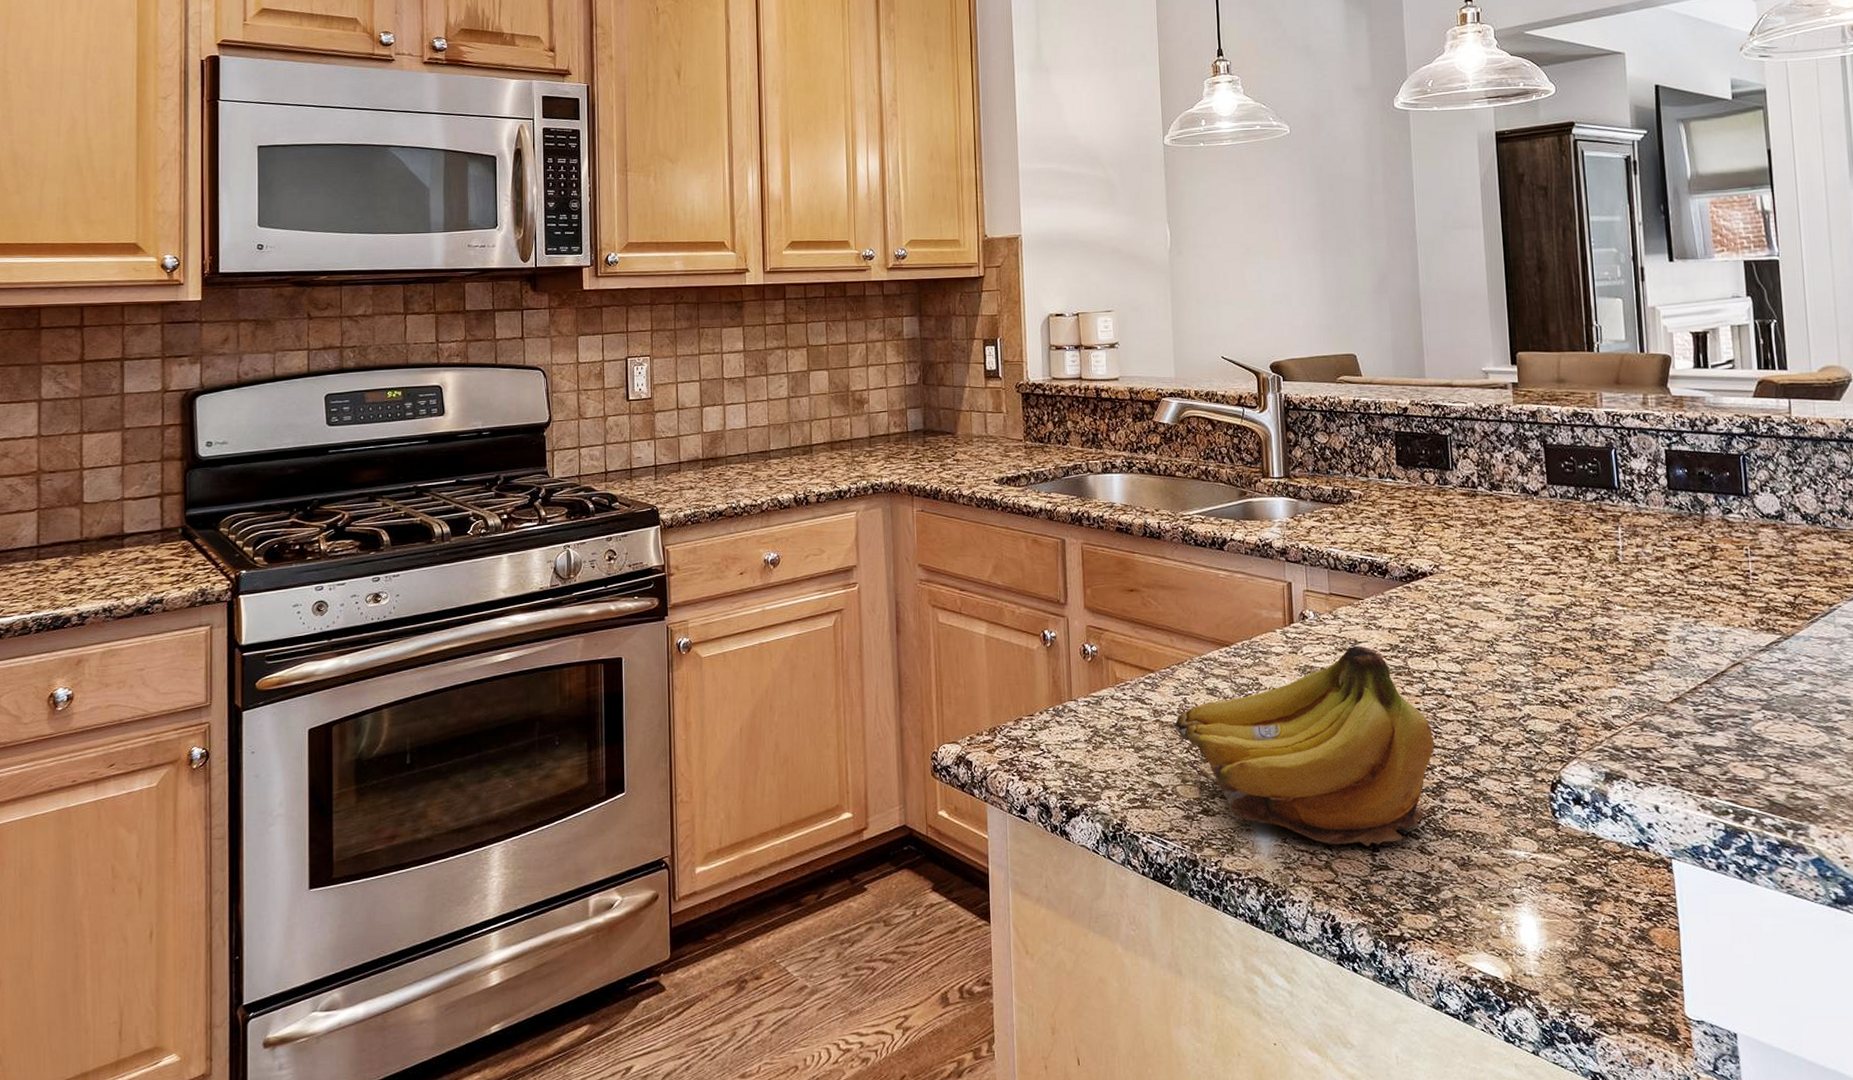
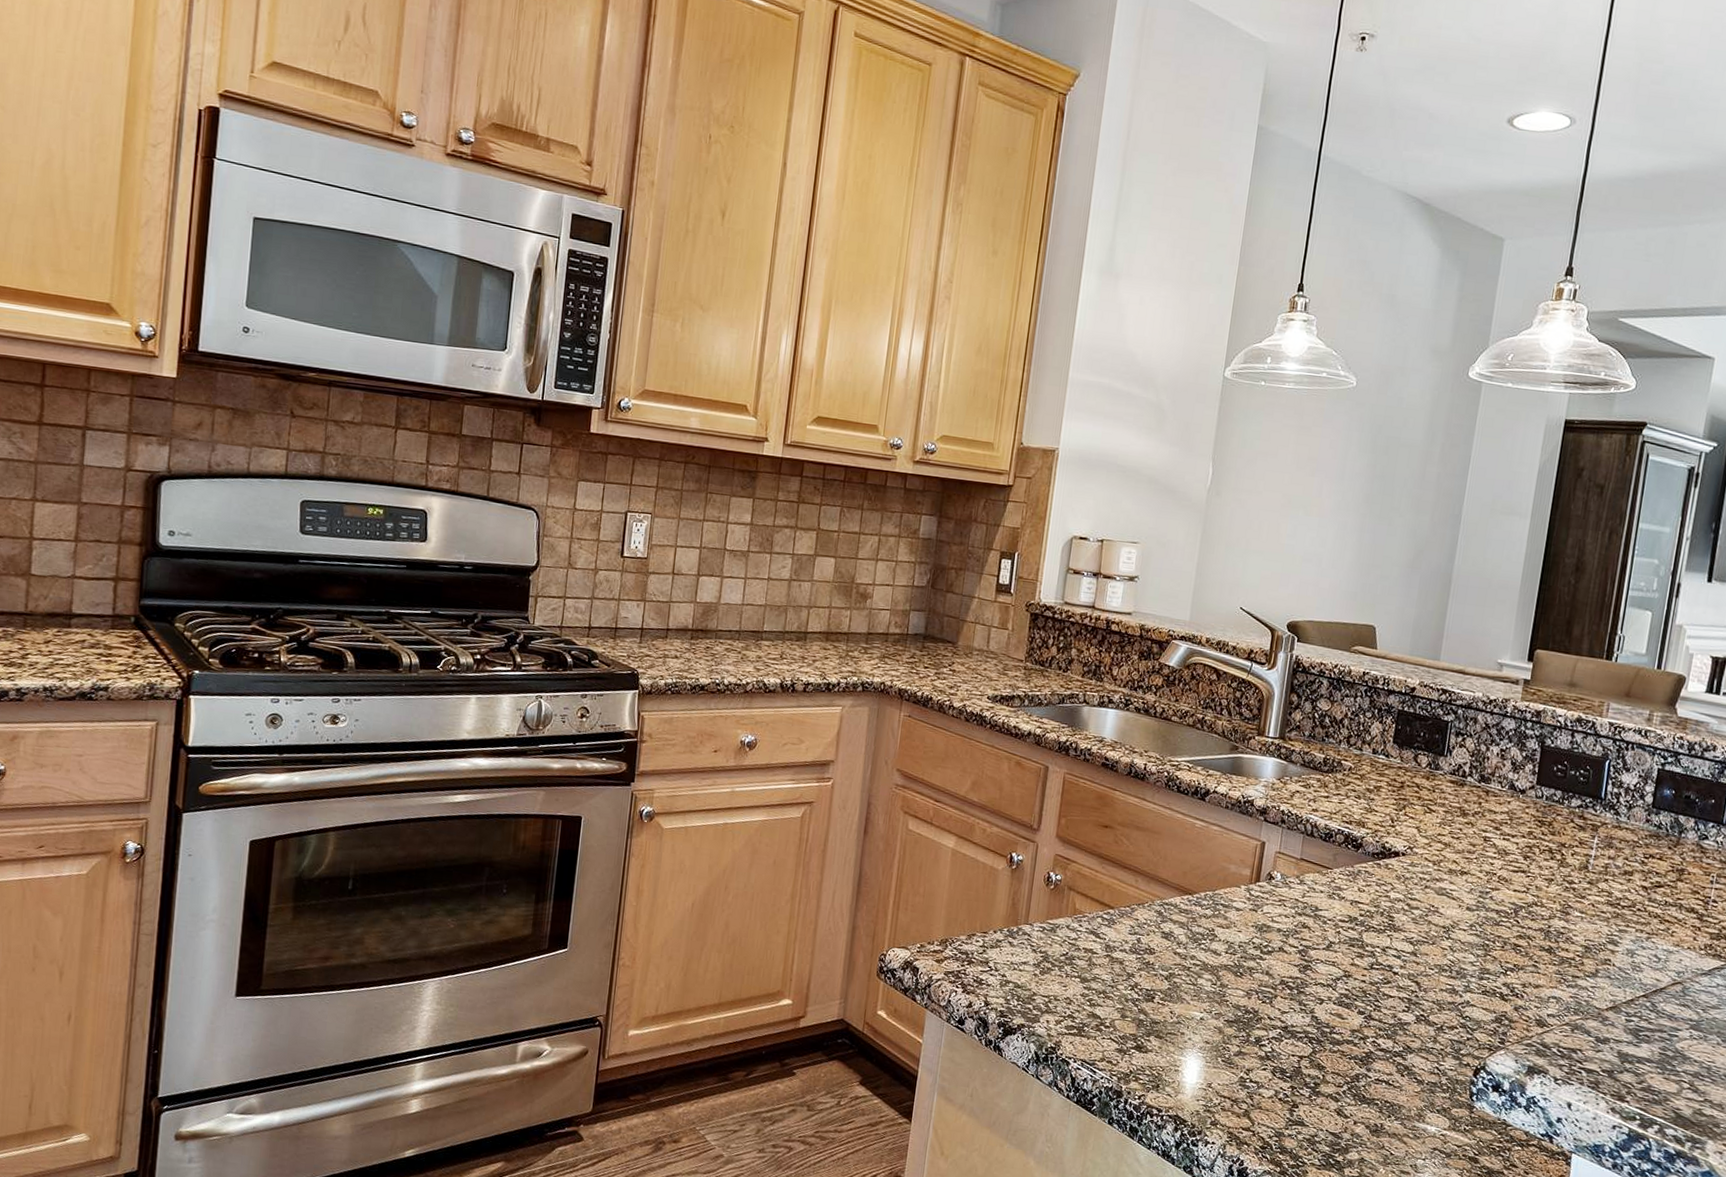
fruit: present [1172,645,1435,846] -> none [1122,912,1373,1102]

